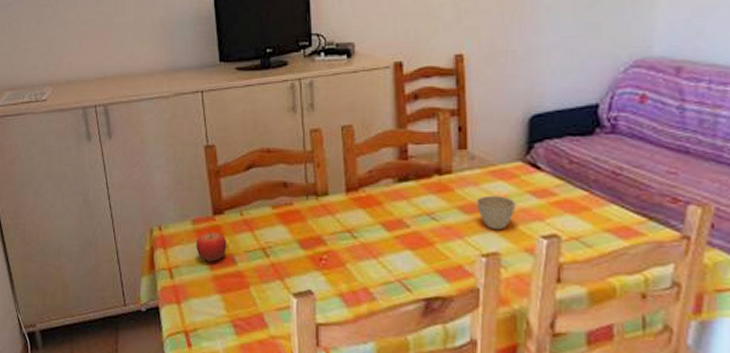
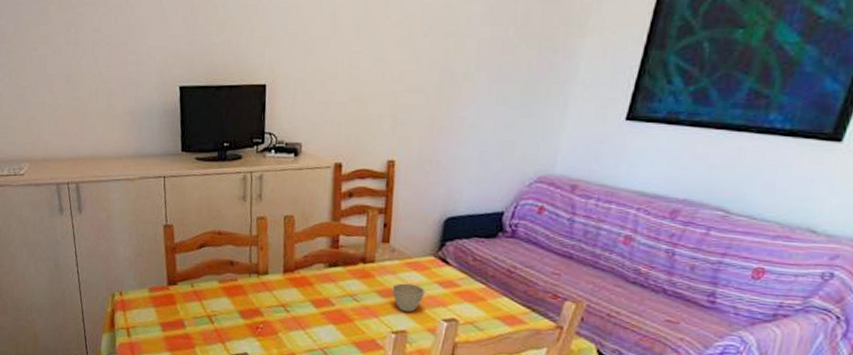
fruit: present [196,231,227,262] -> none [151,299,178,325]

